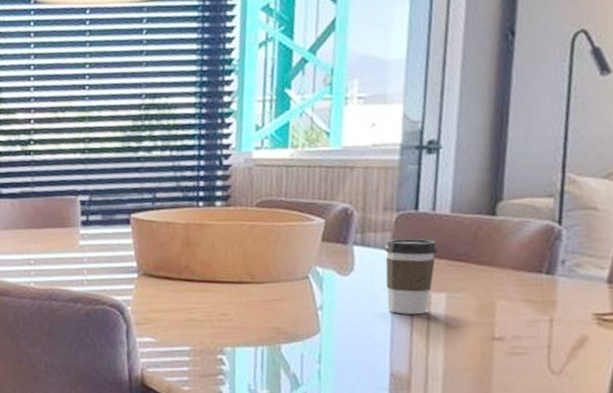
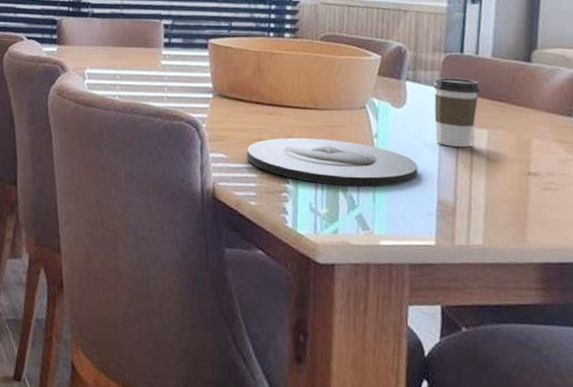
plate: none [177,314,368,365] -> present [247,138,418,187]

